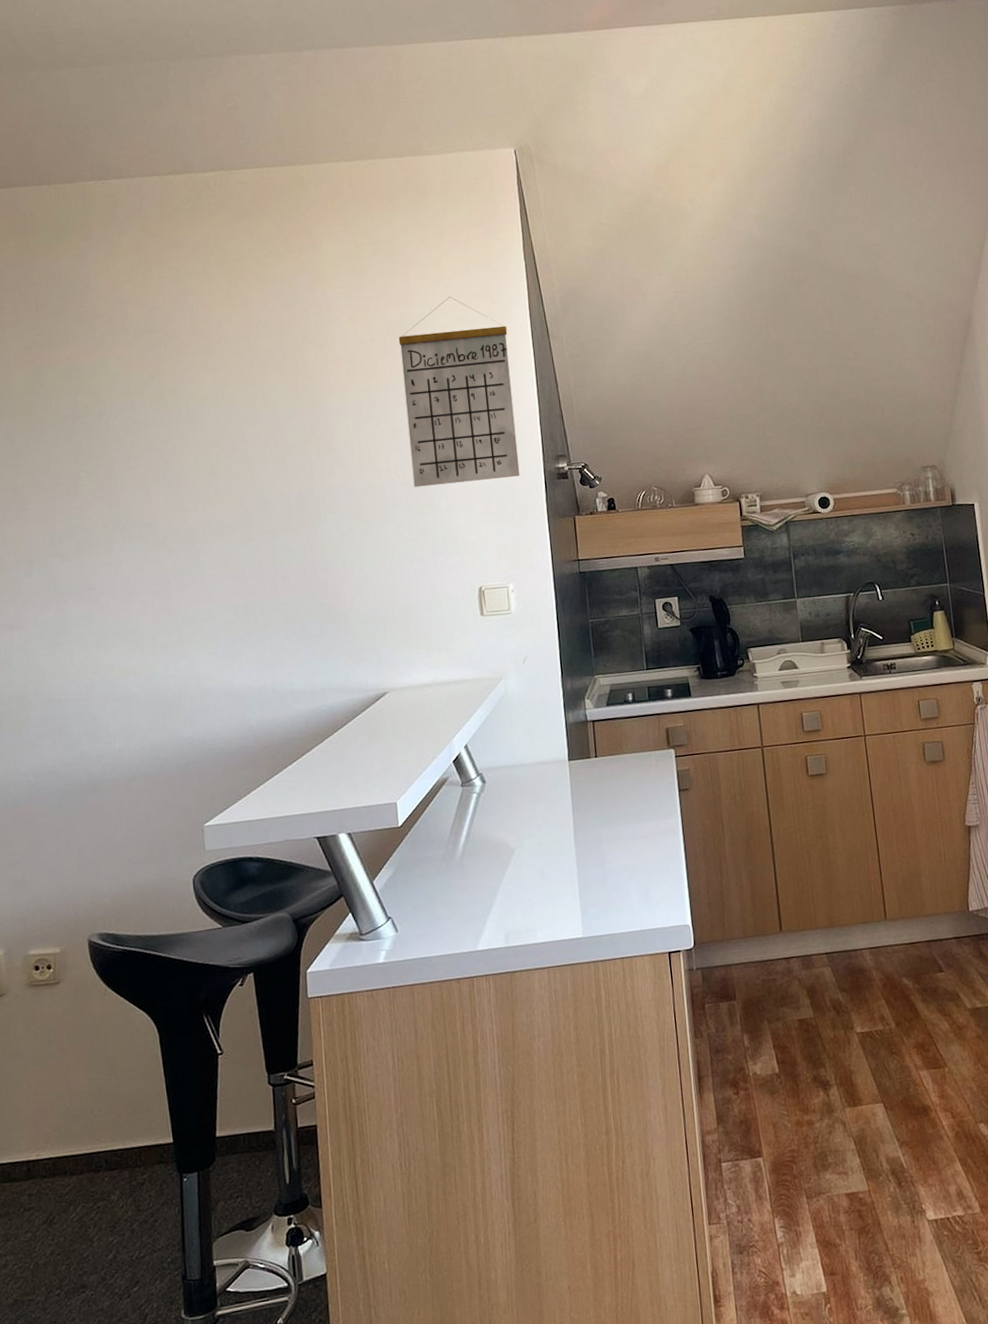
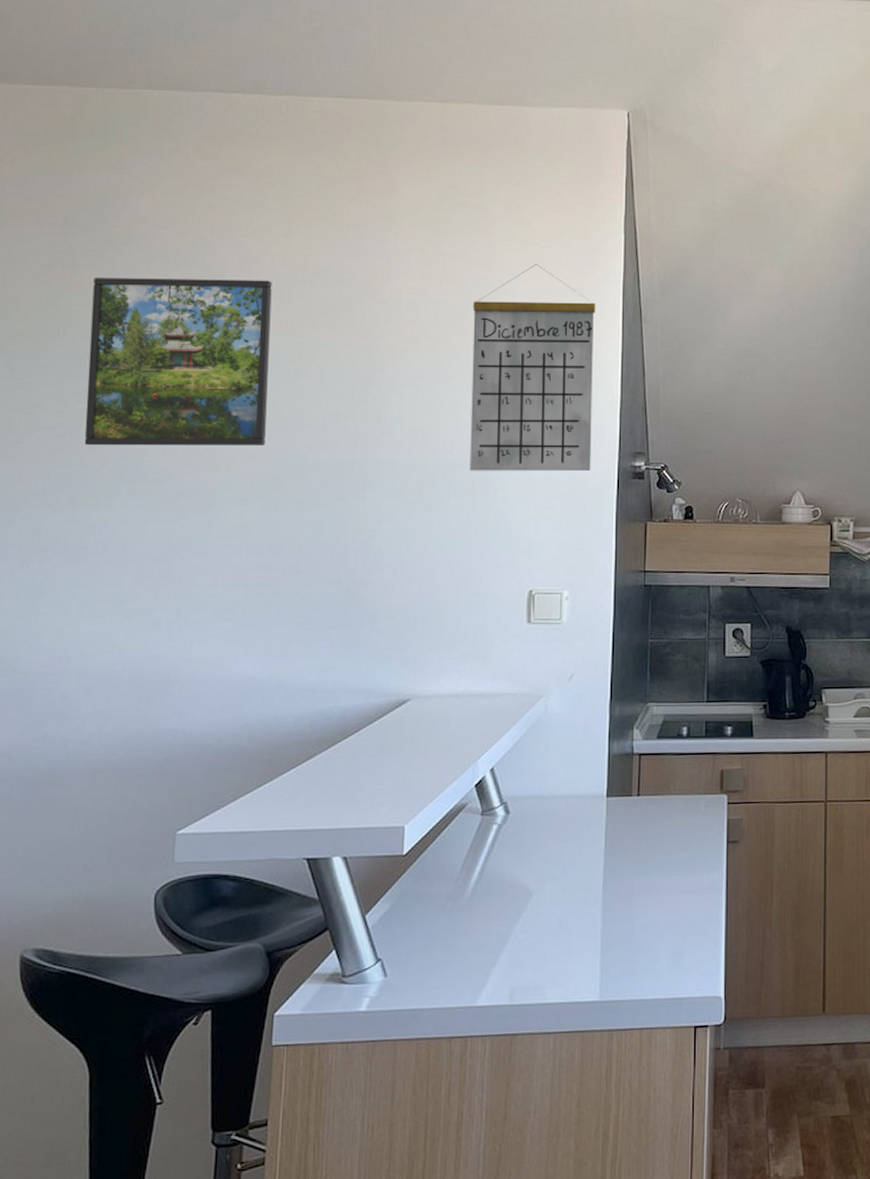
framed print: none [69,338,234,501] -> present [84,278,272,446]

